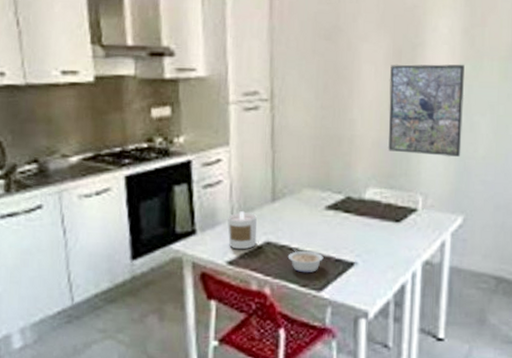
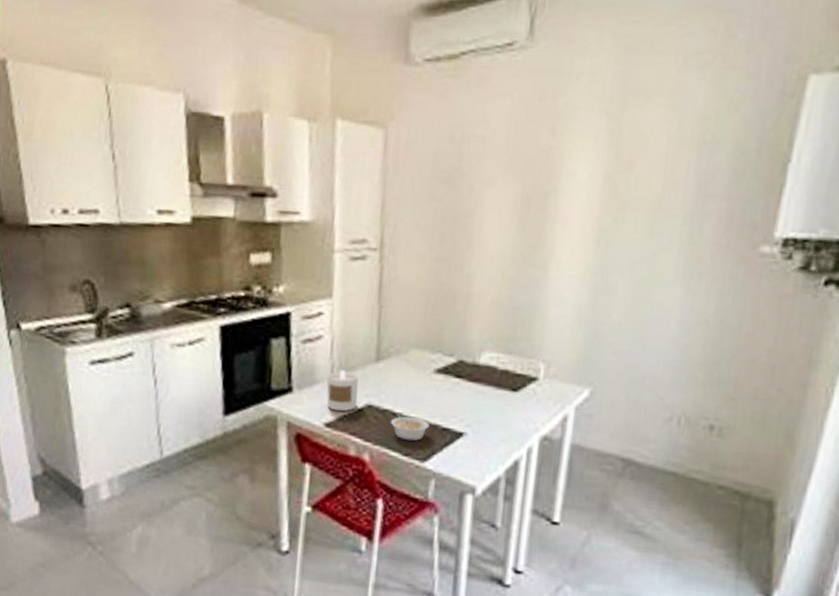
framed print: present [388,64,465,157] -> none [509,214,604,322]

